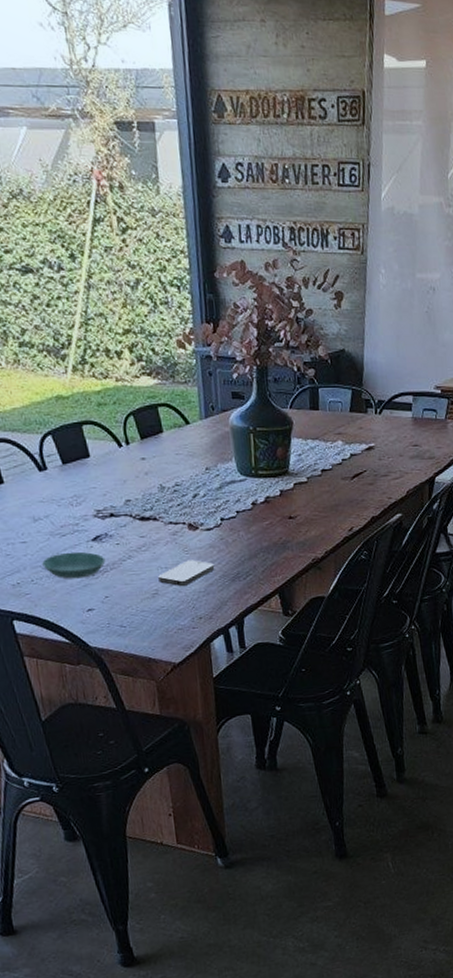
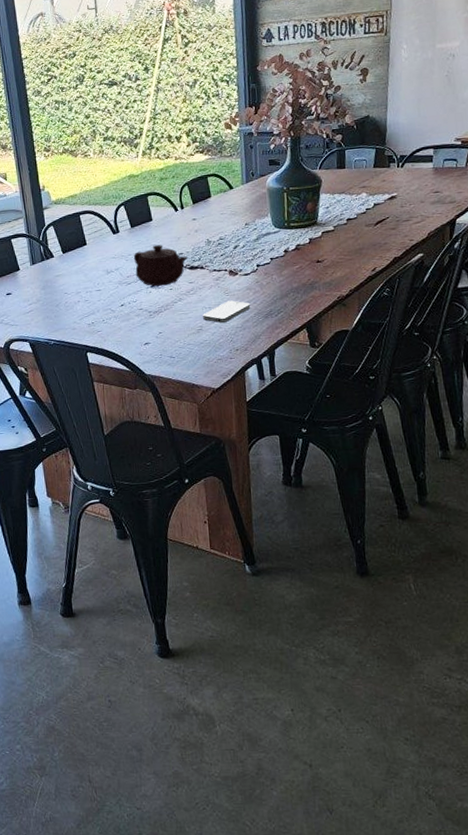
saucer: present [42,551,106,579] -> none [112,296,161,319]
teapot: none [67,488,137,540] -> present [133,245,188,286]

